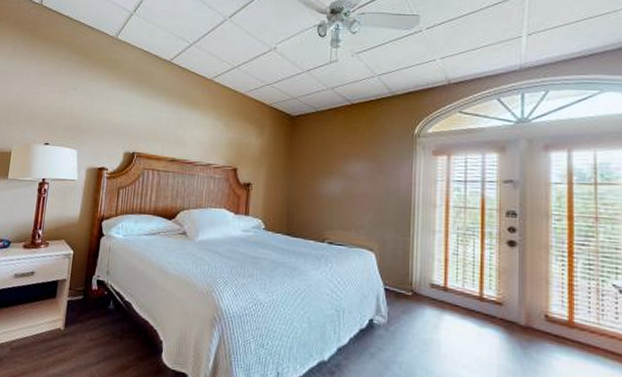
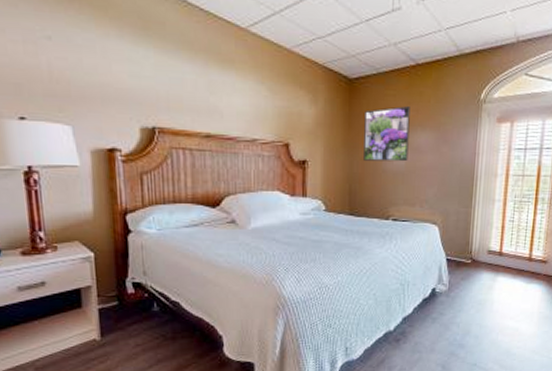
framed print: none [302,139,346,188] -> present [363,106,410,162]

